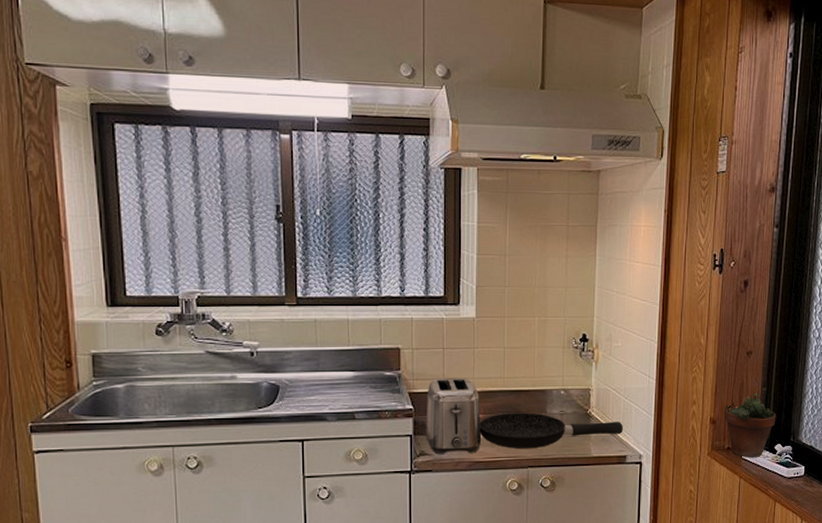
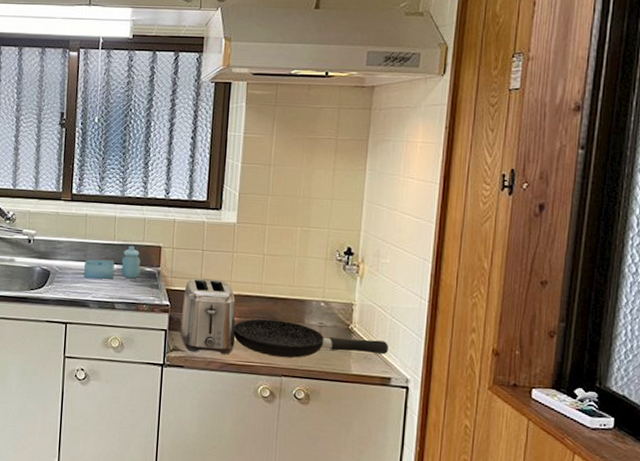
soap dispenser: none [318,350,381,390] -> present [84,245,142,280]
succulent plant: present [724,377,776,458] -> none [510,310,578,401]

